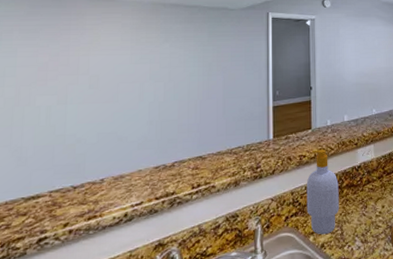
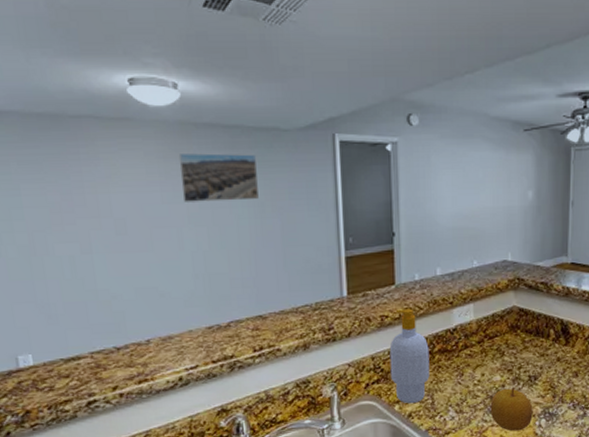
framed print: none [147,26,208,63] -> present [178,153,259,202]

